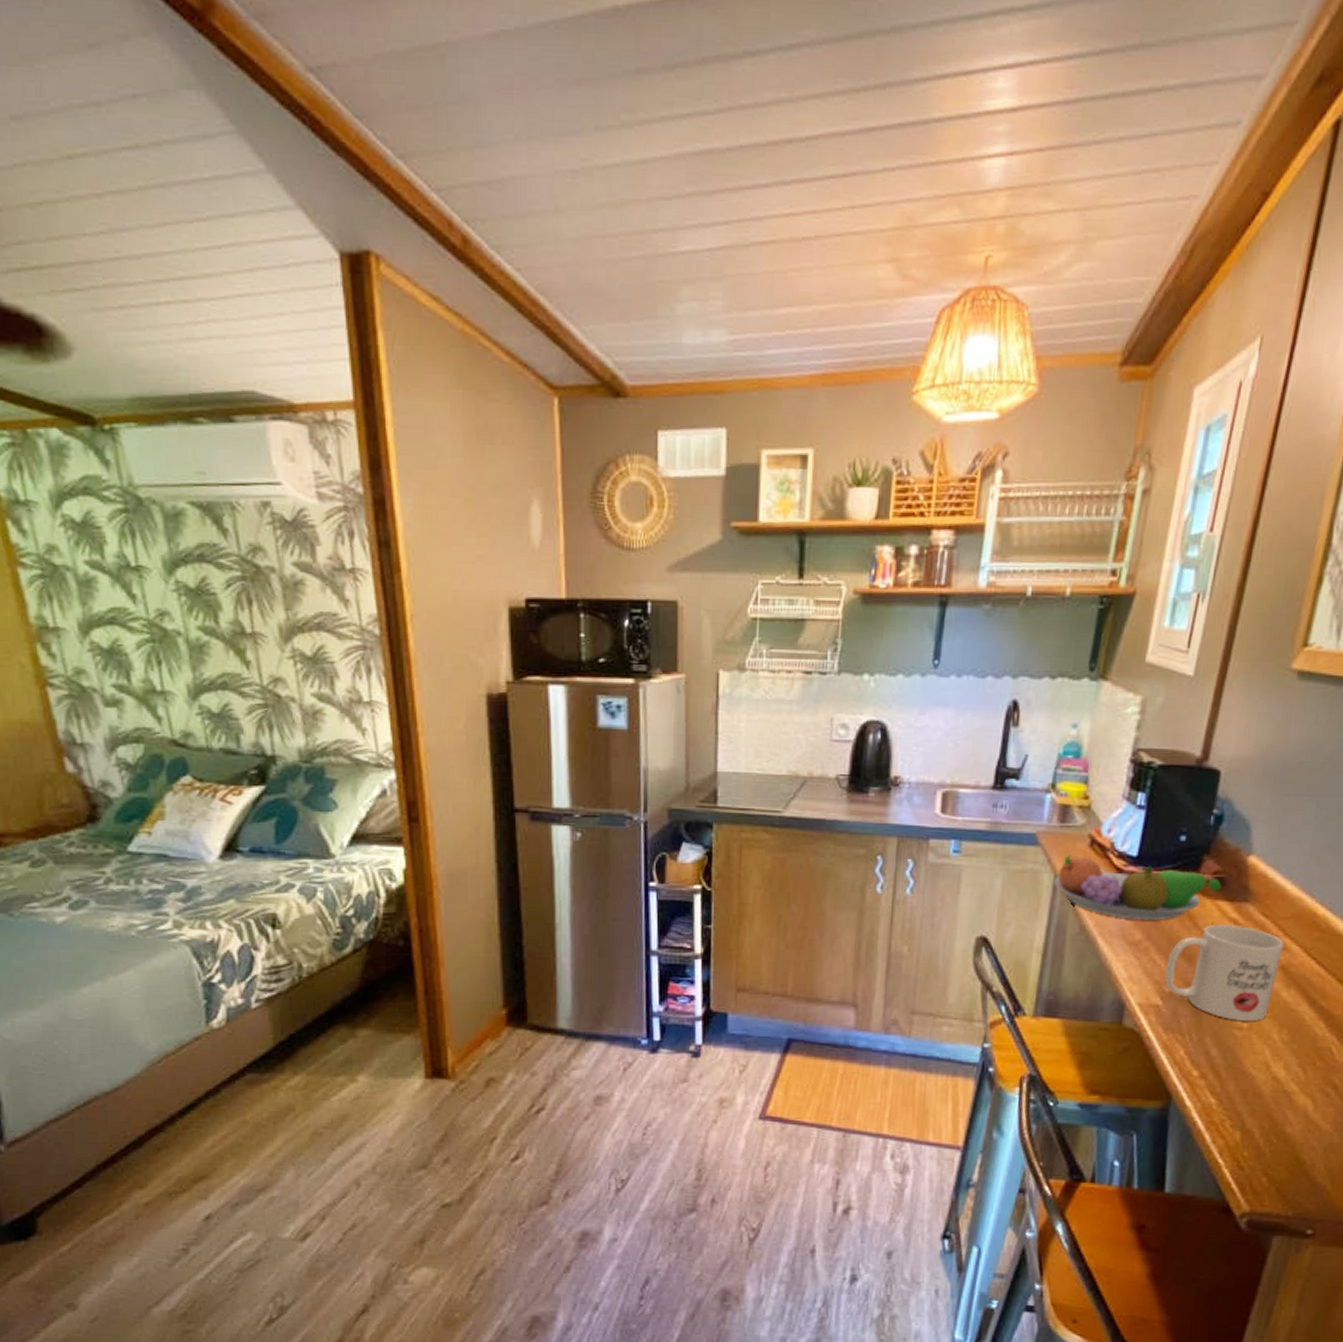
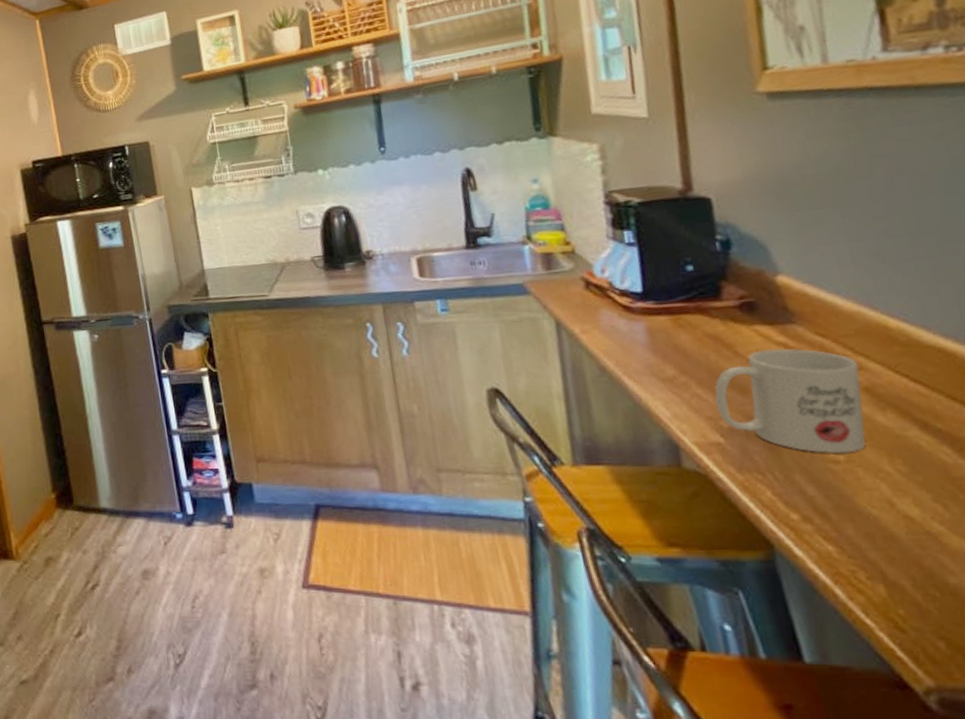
fruit bowl: present [1053,855,1222,921] -> none [555,299,755,356]

